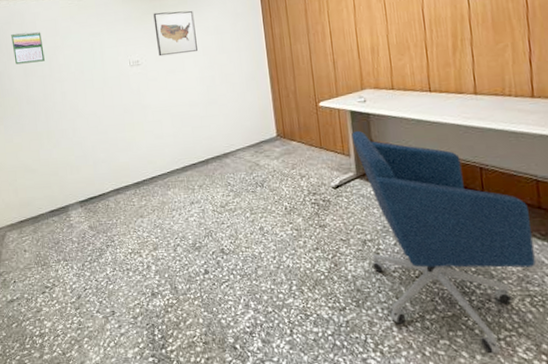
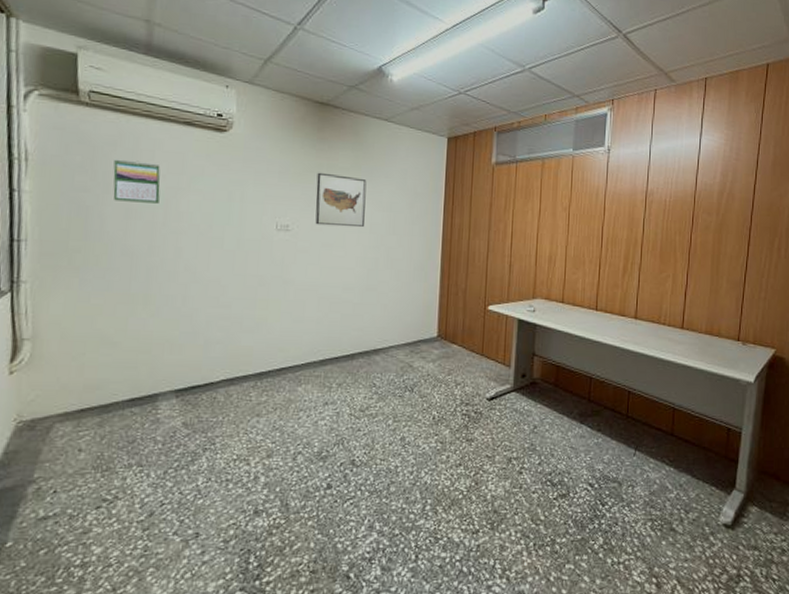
office chair: present [351,131,536,354] -> none [513,342,663,578]

